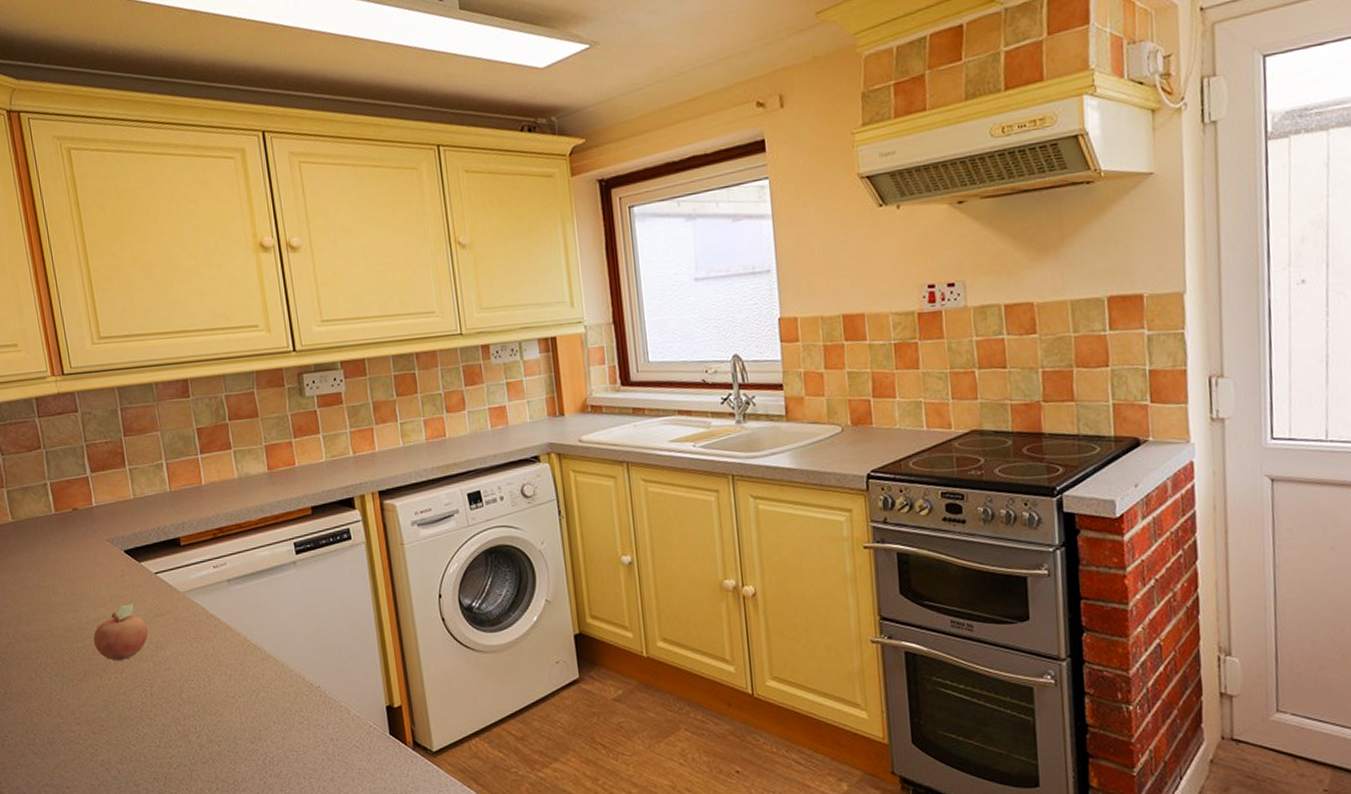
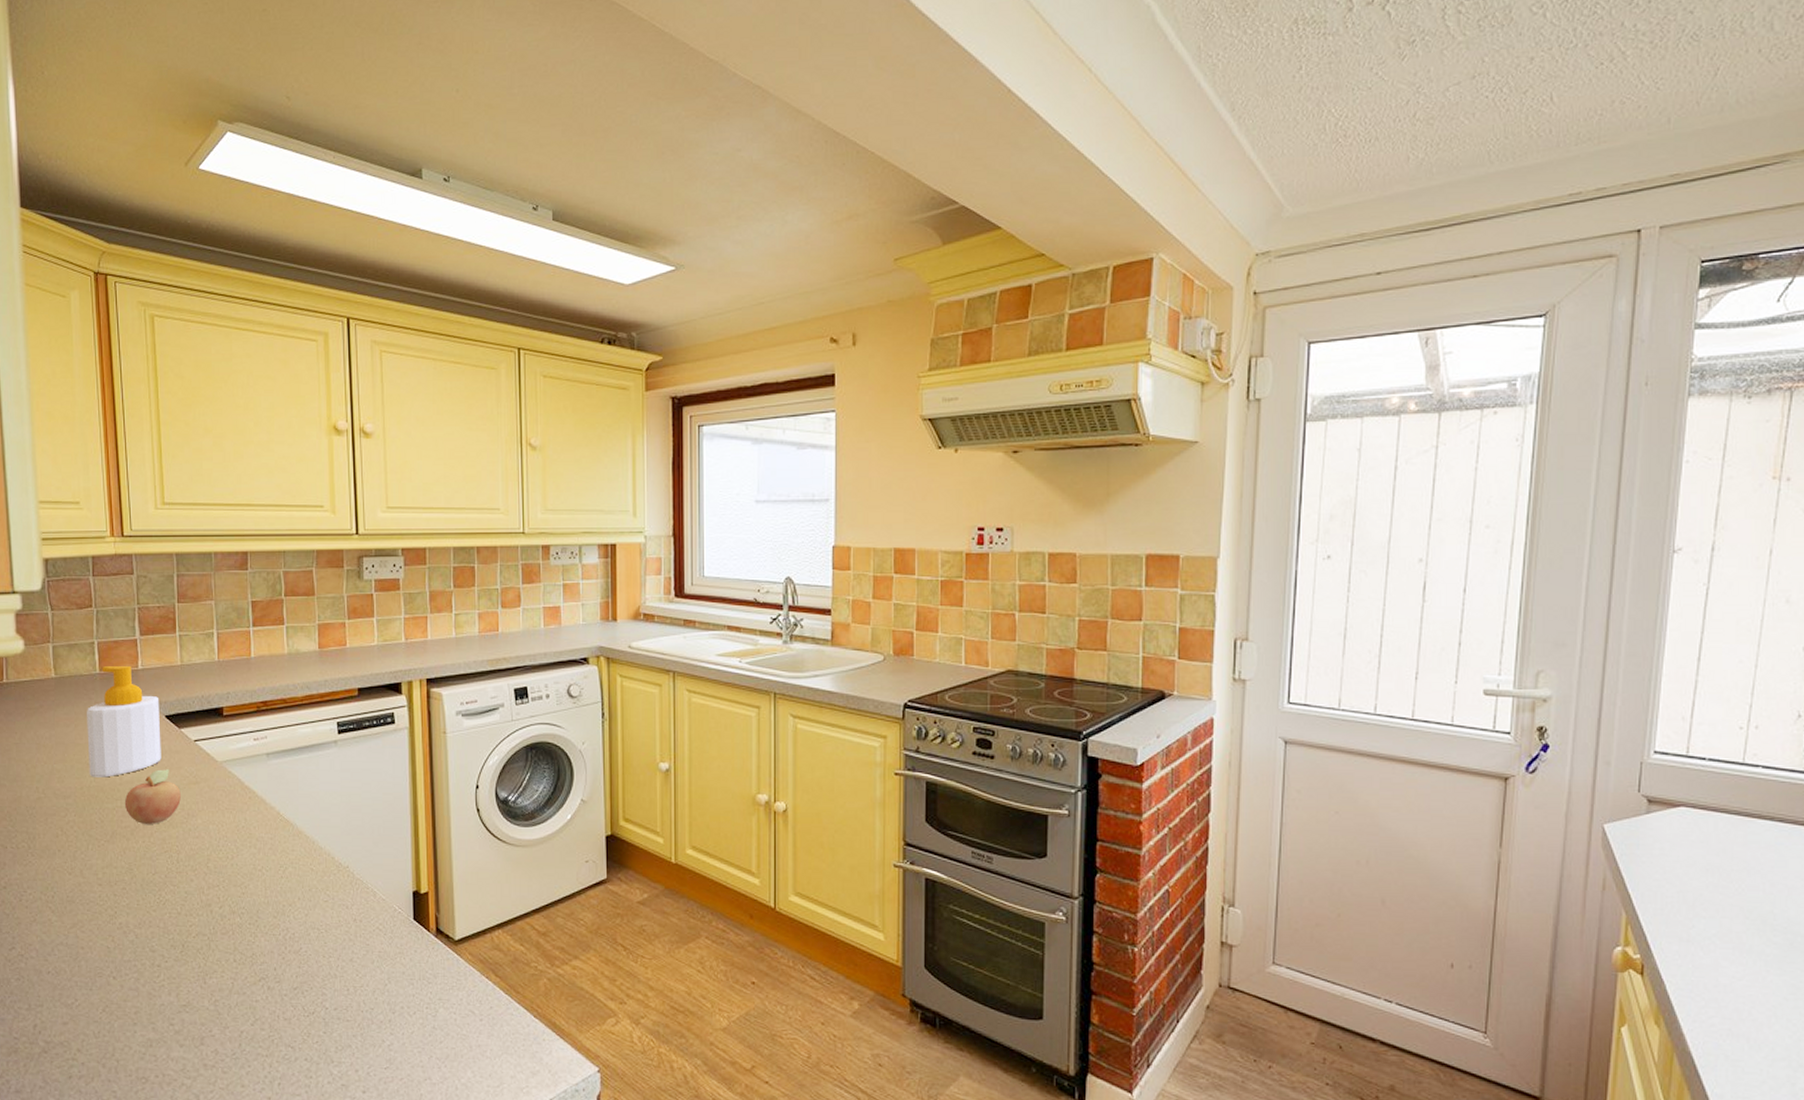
soap bottle: none [47,503,125,618] -> present [87,665,161,778]

